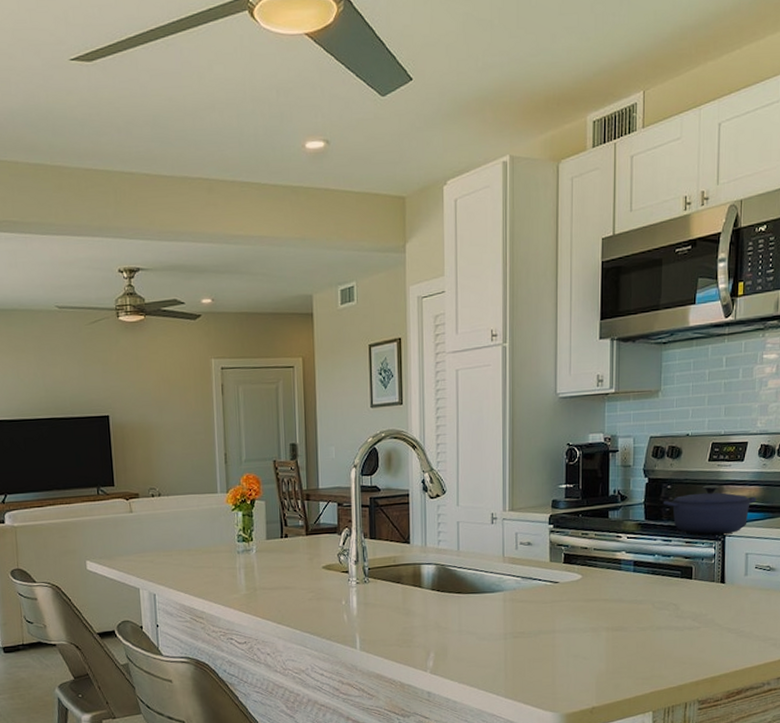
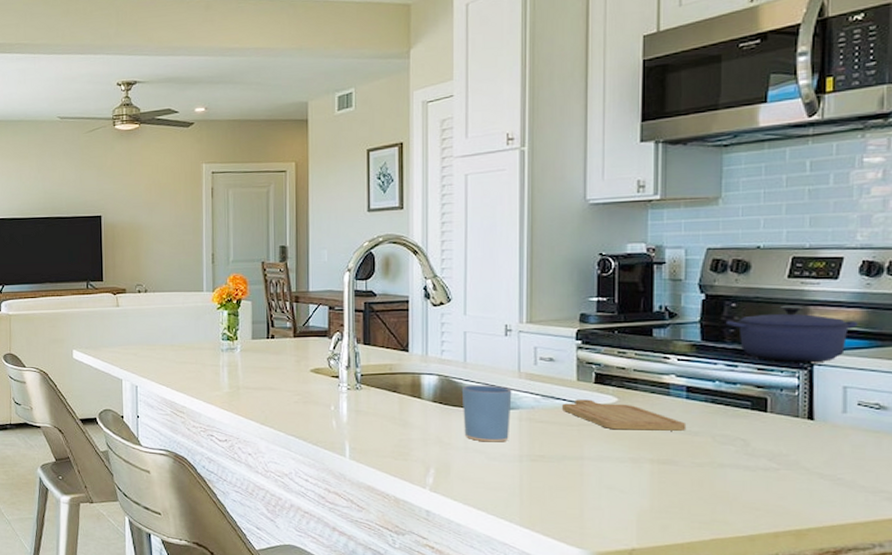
mug: none [455,570,498,624] -> present [461,385,512,442]
chopping board: none [538,578,634,604] -> present [562,399,687,431]

